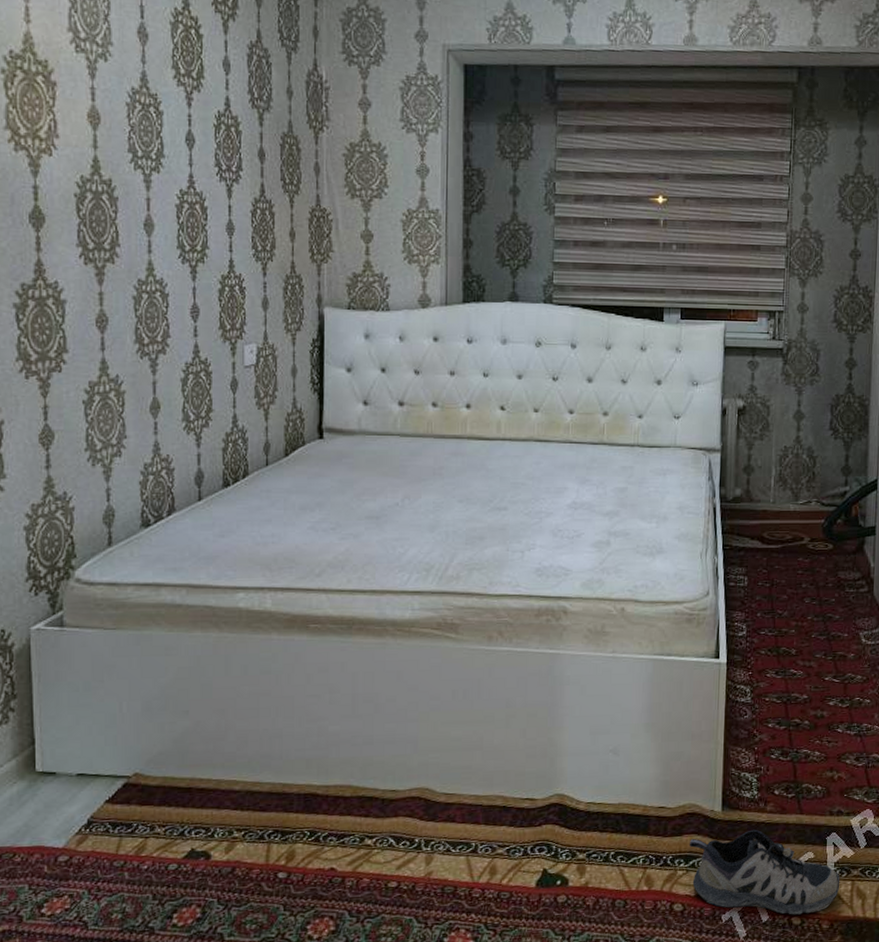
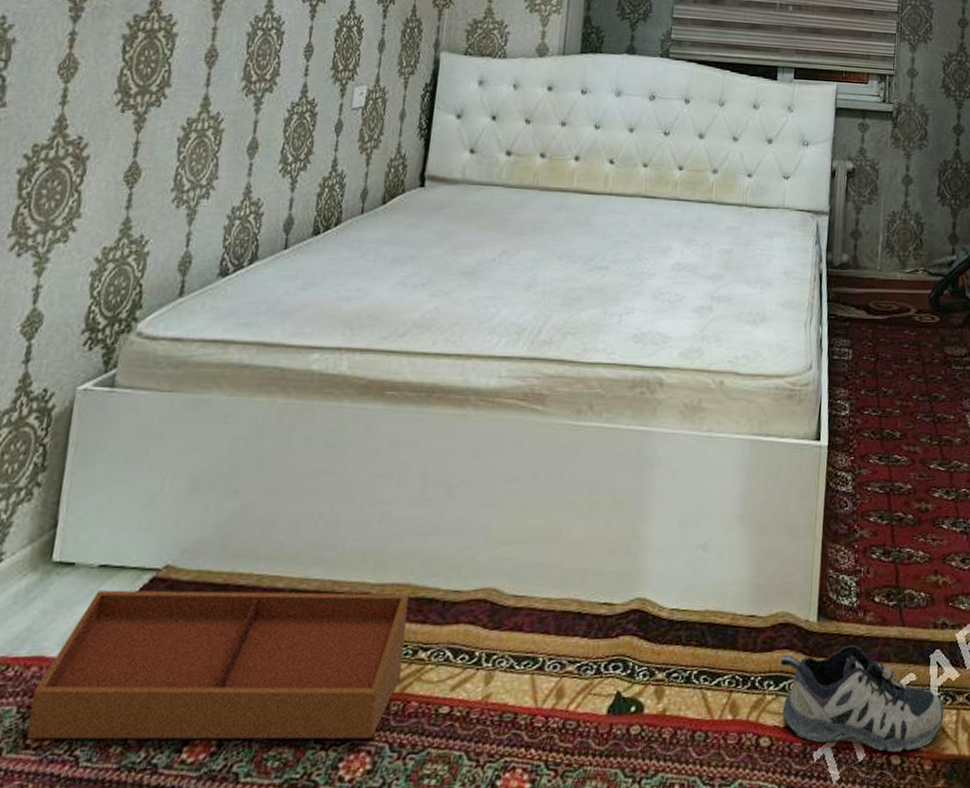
storage bin: none [40,793,352,910] -> present [26,590,410,740]

